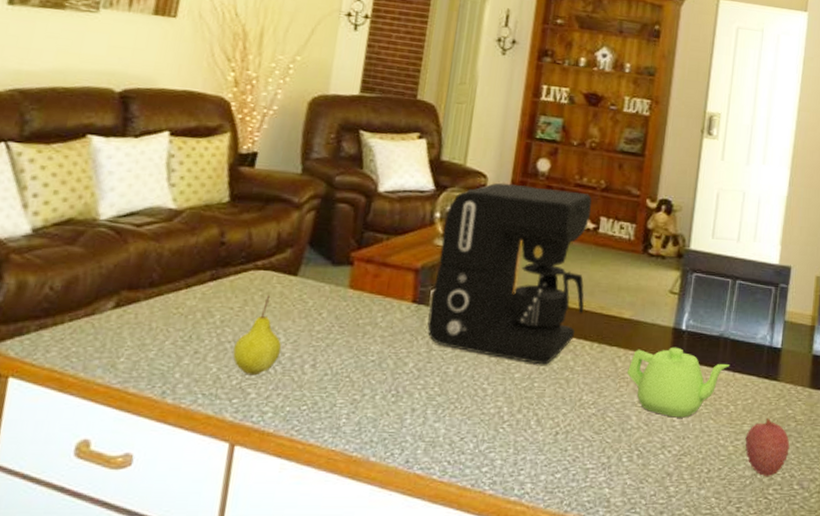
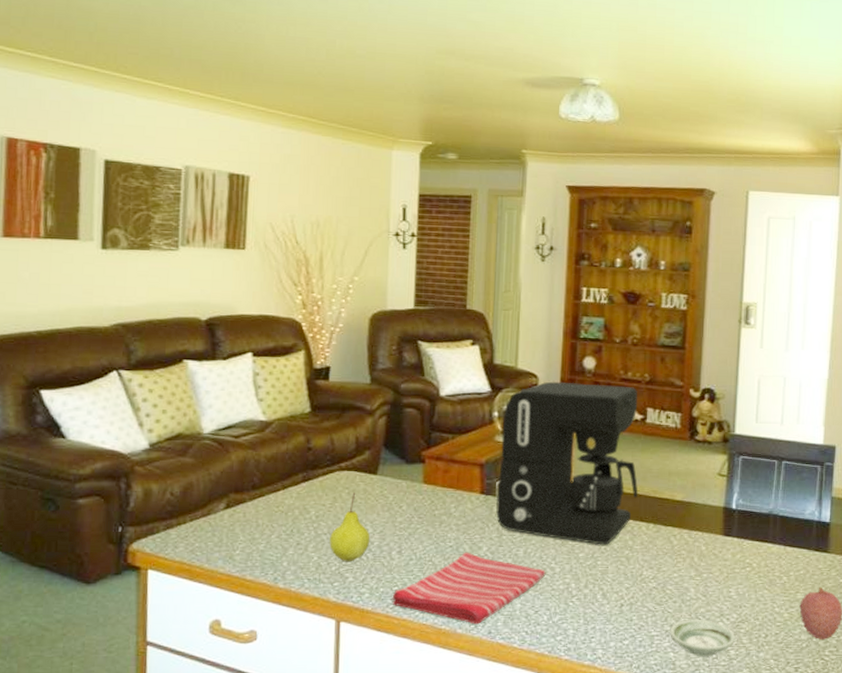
dish towel: none [298,368,477,452] -> present [392,552,546,625]
saucer: none [606,450,676,493] -> present [670,619,735,656]
teapot: present [627,347,730,418] -> none [683,524,781,589]

